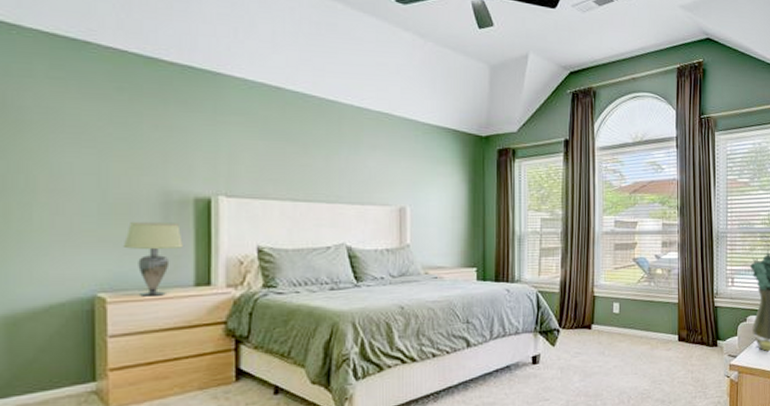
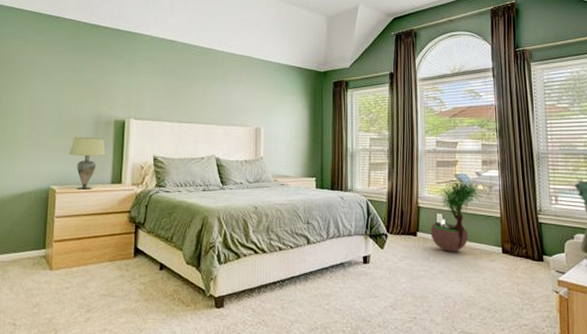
potted tree: none [606,263,662,344] -> present [430,178,483,252]

